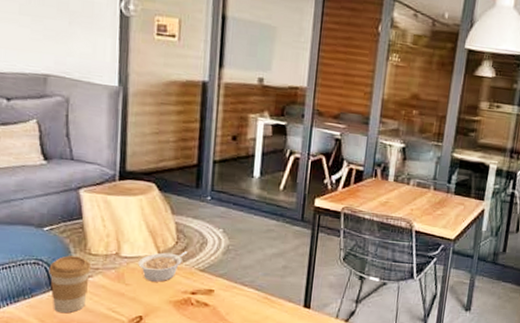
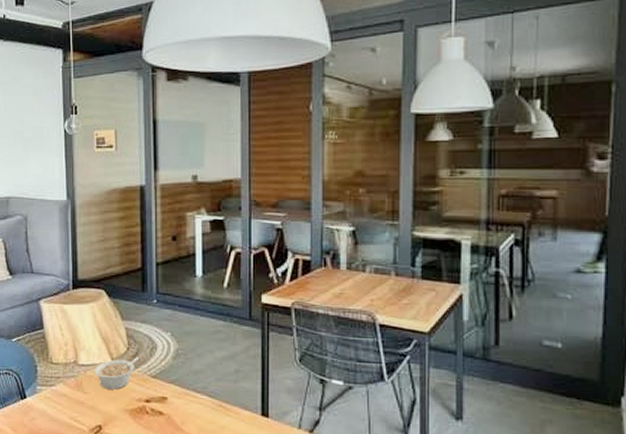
coffee cup: present [48,255,92,313] -> none [18,365,54,423]

